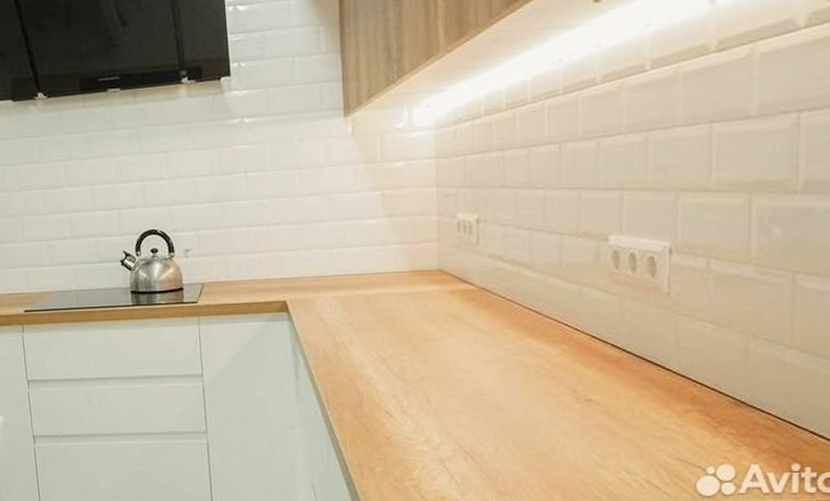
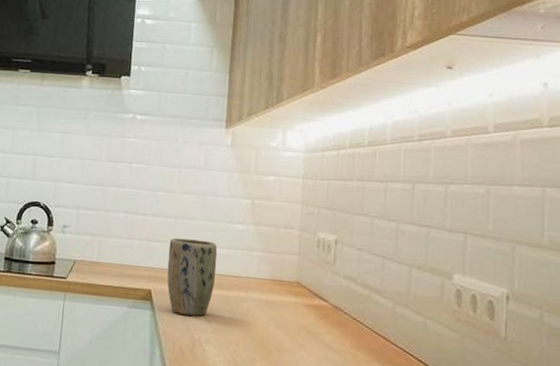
plant pot: none [298,241,352,320] -> present [167,237,218,316]

